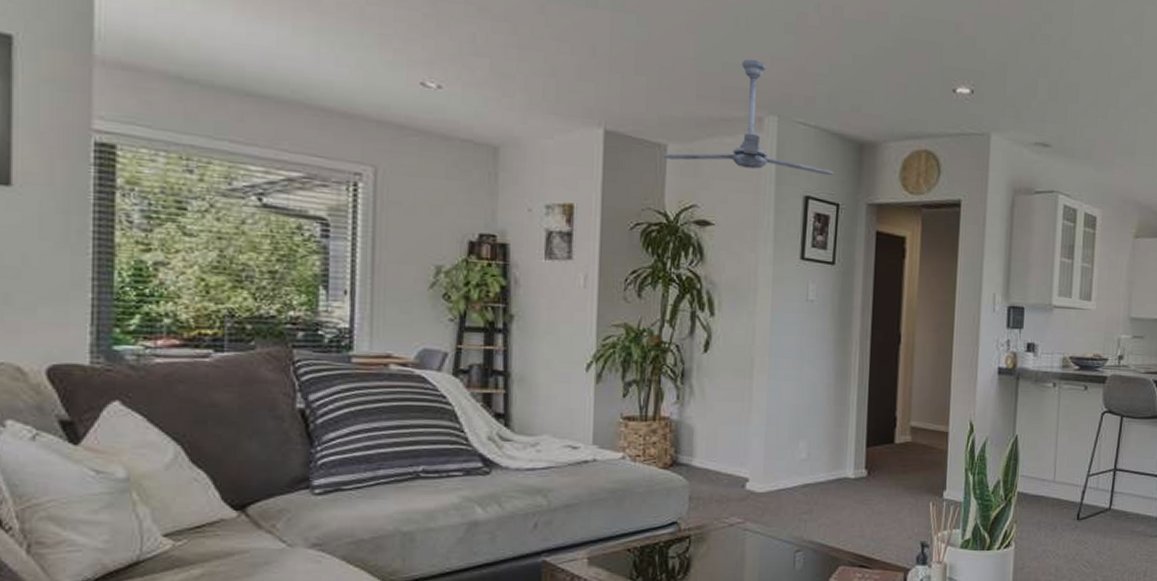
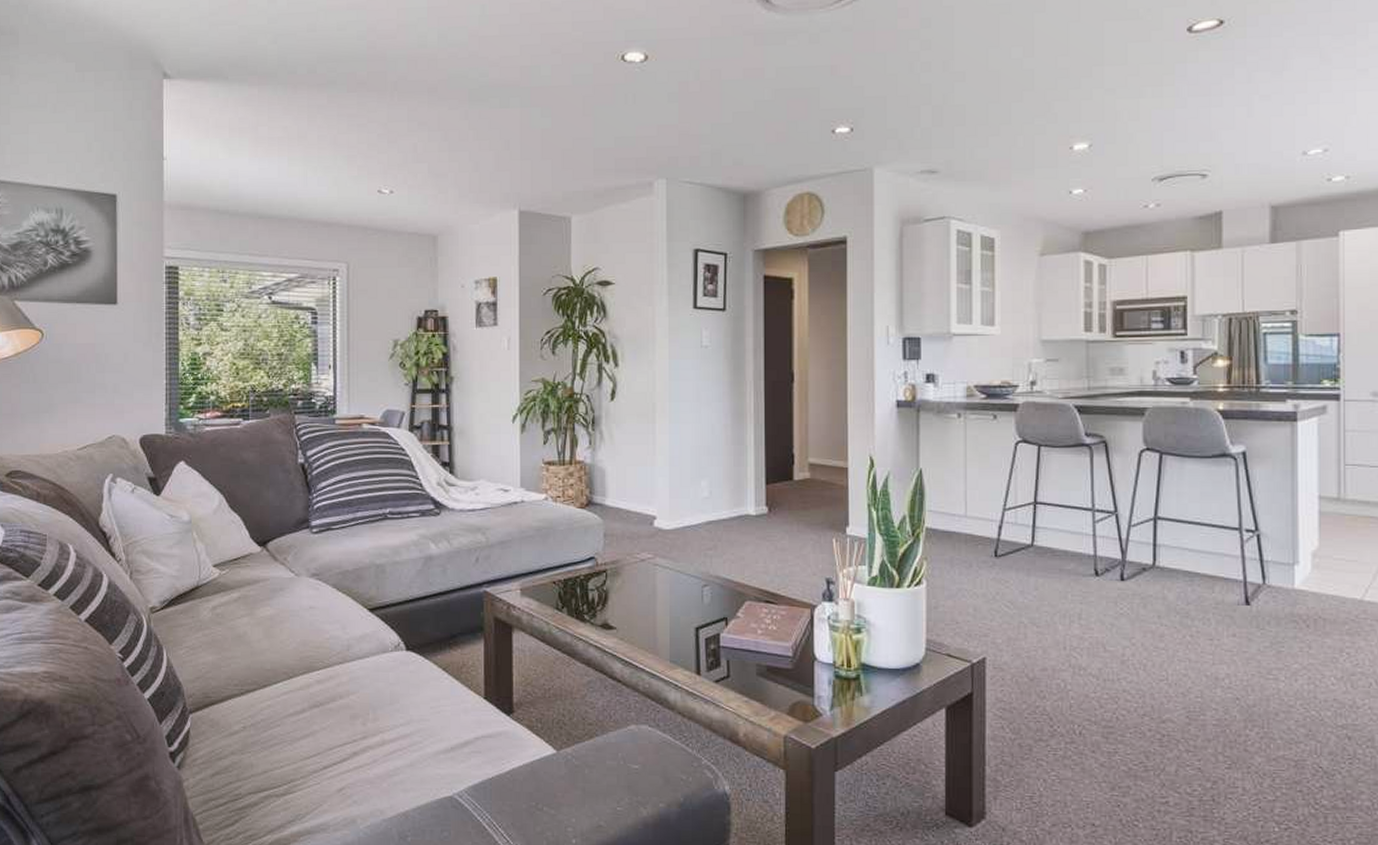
ceiling fan: present [662,58,834,176] -> none [567,130,720,229]

